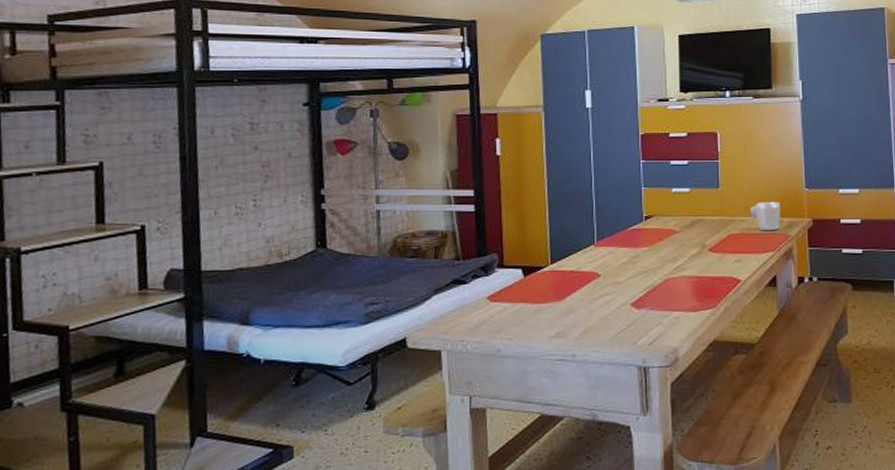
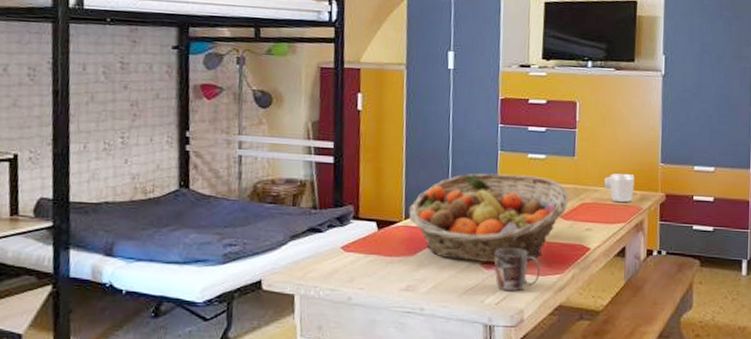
fruit basket: none [554,210,716,302] -> present [408,173,569,262]
mug: none [645,285,692,331] -> present [494,248,541,292]

